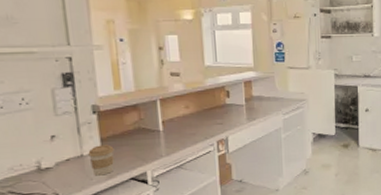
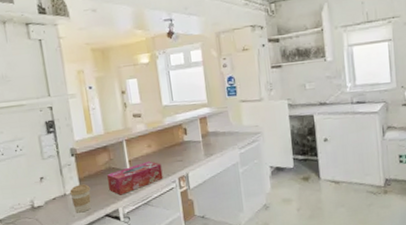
tissue box: none [135,123,200,158] -> present [107,161,163,195]

